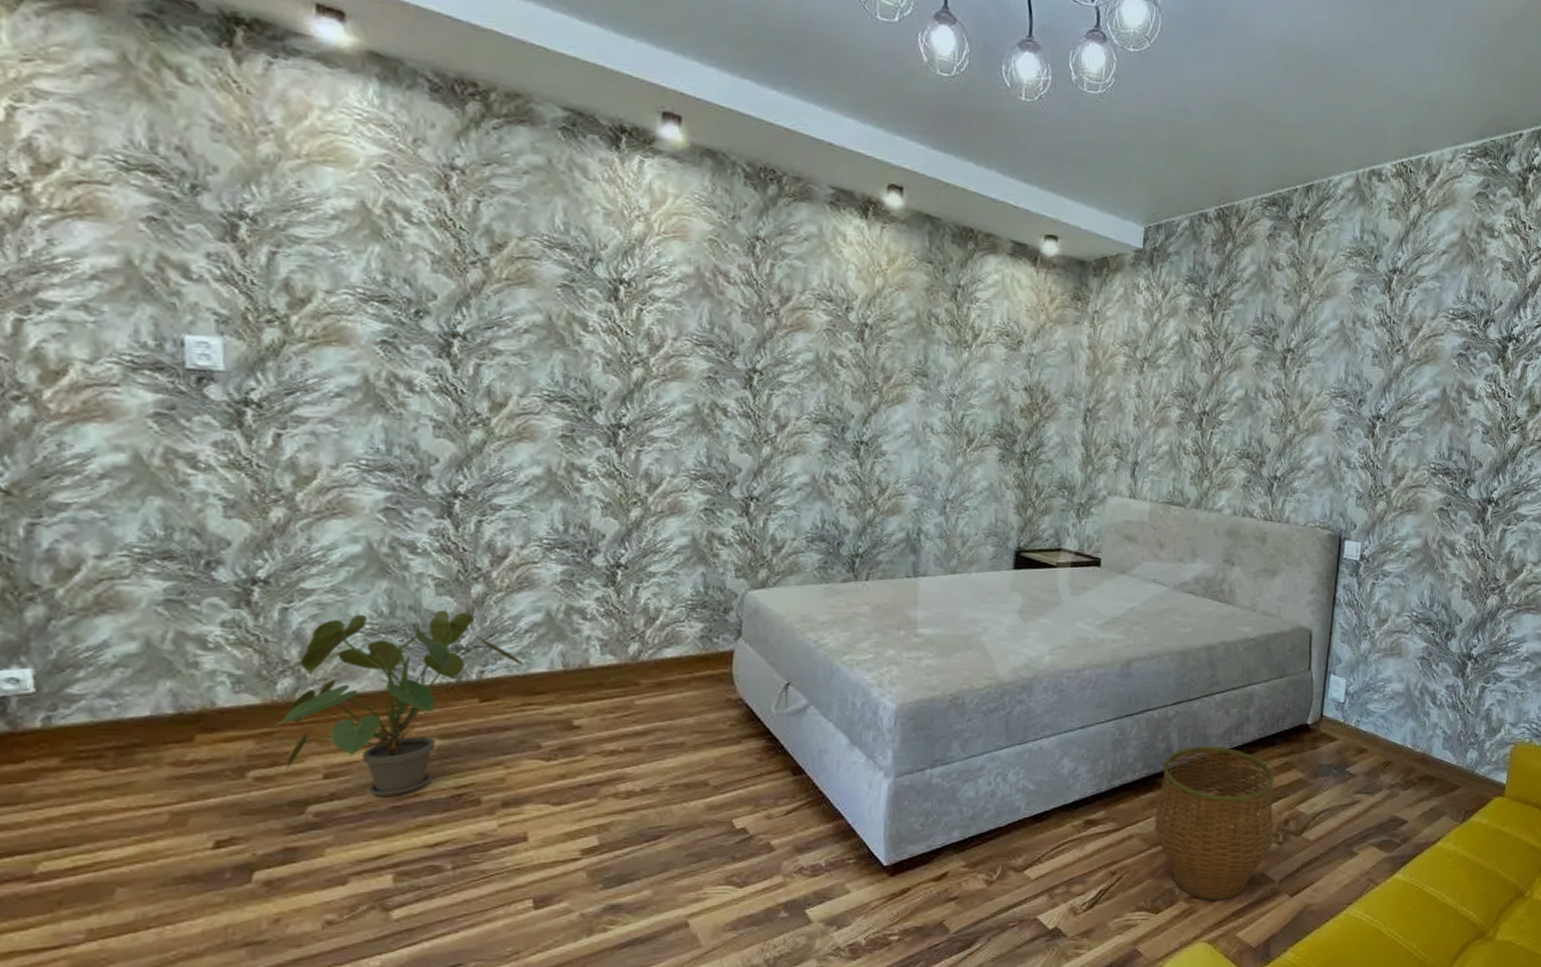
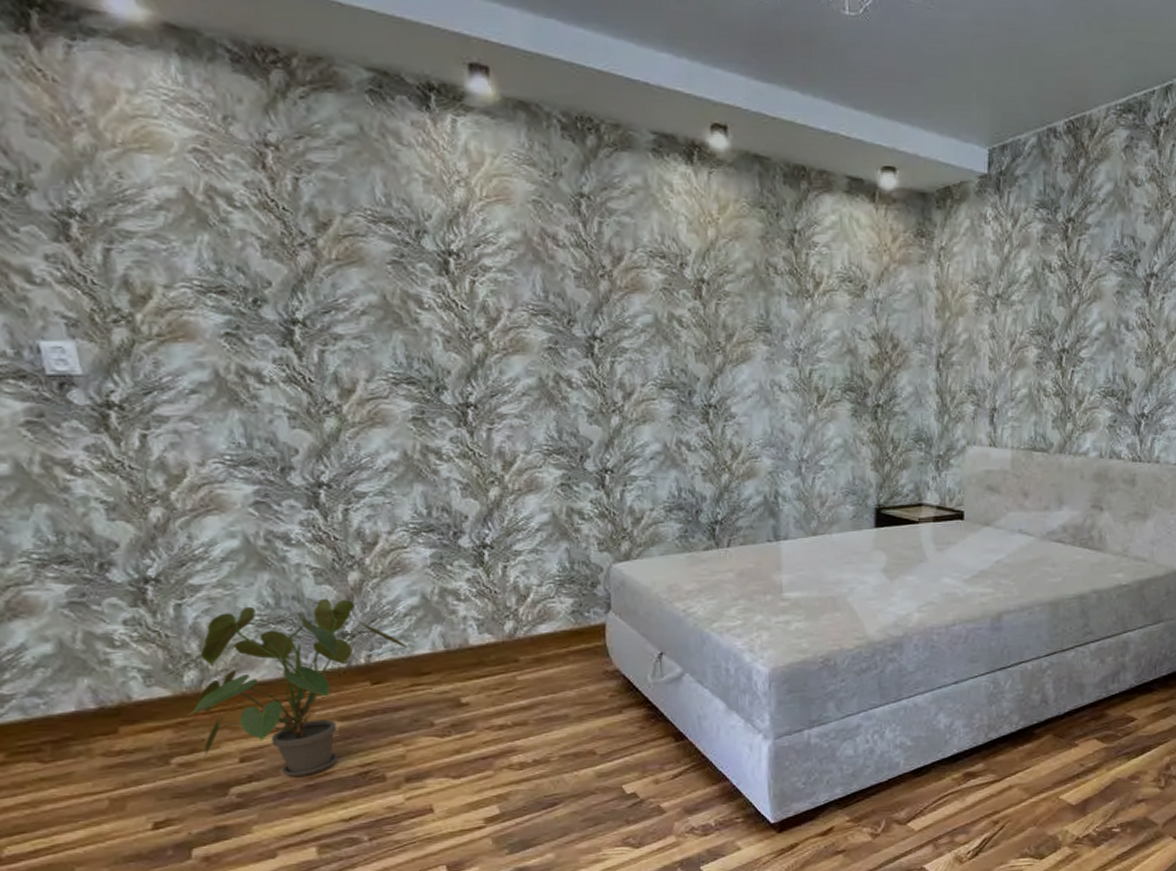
basket: present [1154,745,1275,901] -> none [1034,695,1155,846]

